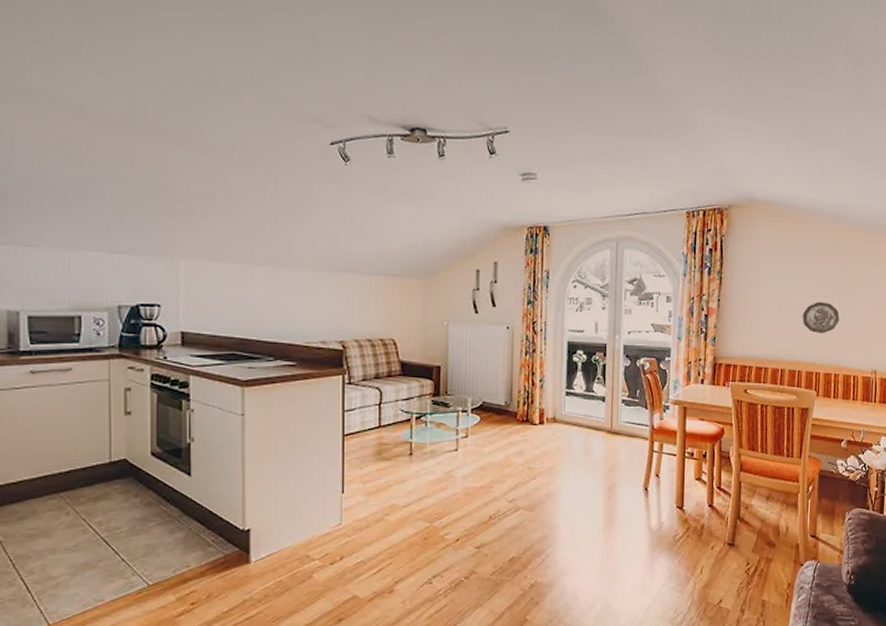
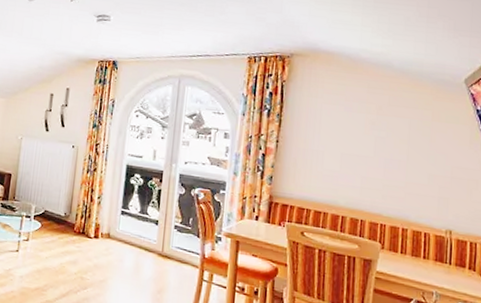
decorative plate: present [802,301,840,333] -> none [366,152,409,185]

